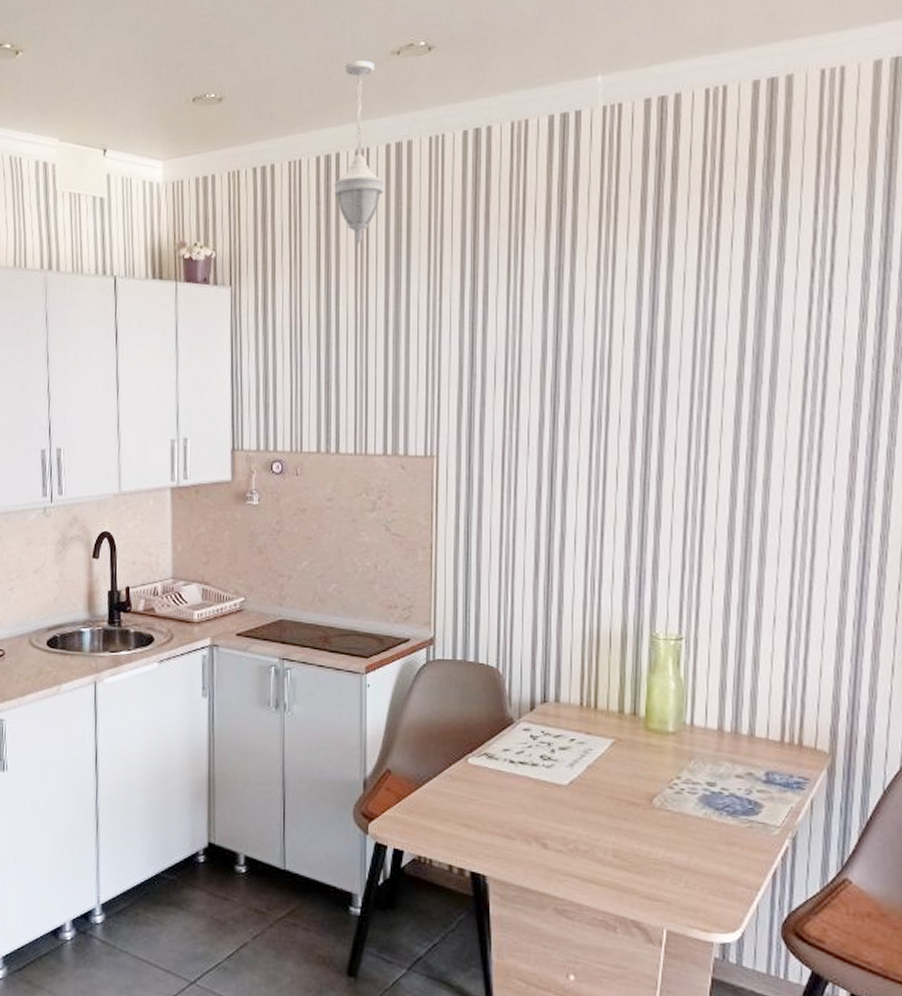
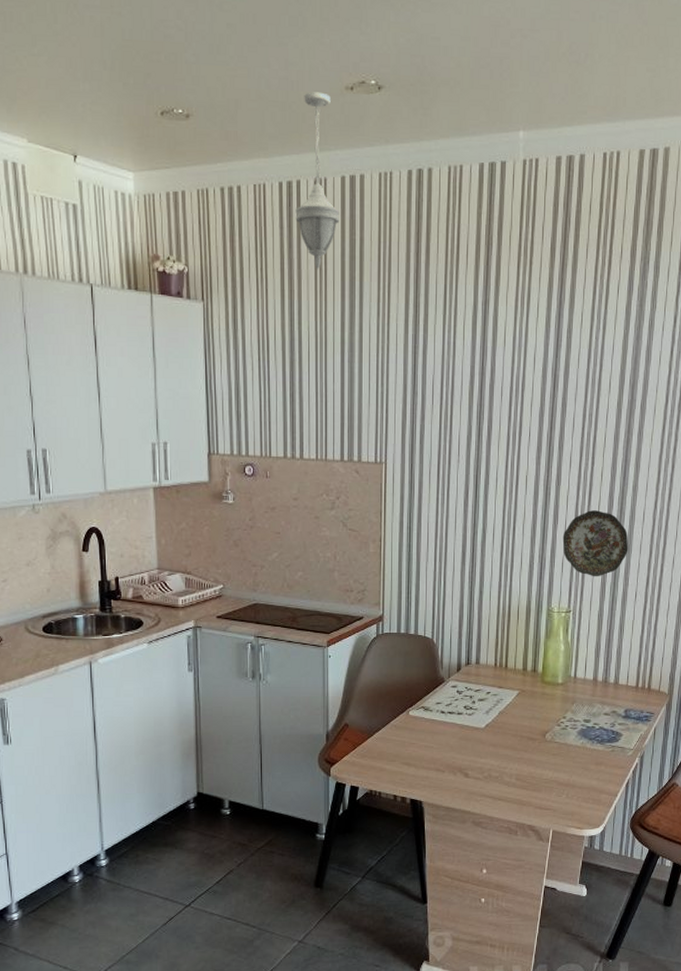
decorative plate: none [668,511,761,596] -> present [562,510,629,577]

